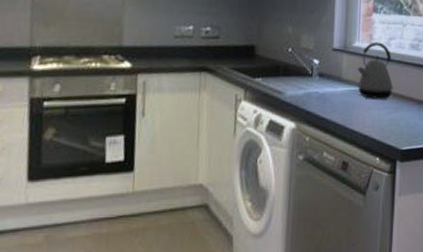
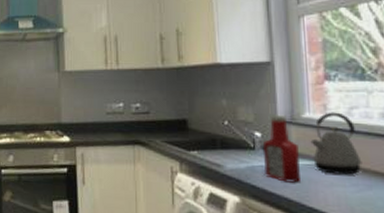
ketchup bottle: none [318,43,348,108] -> present [263,114,302,183]

